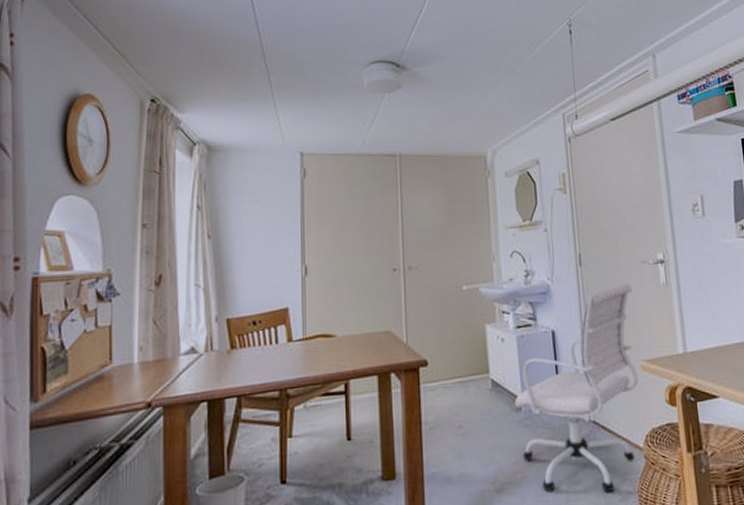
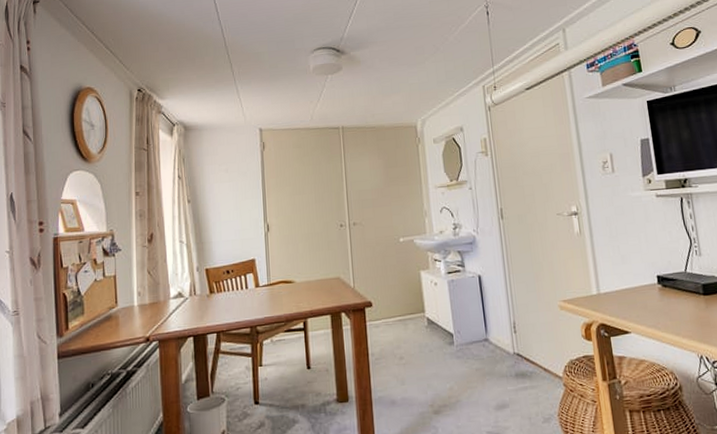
office chair: present [514,283,639,494] -> none [447,233,557,416]

